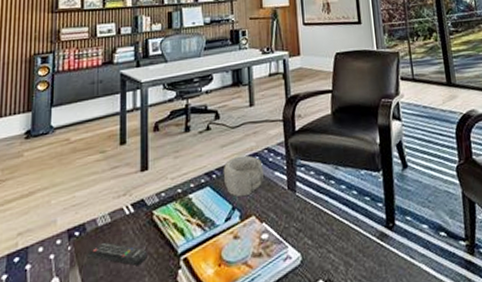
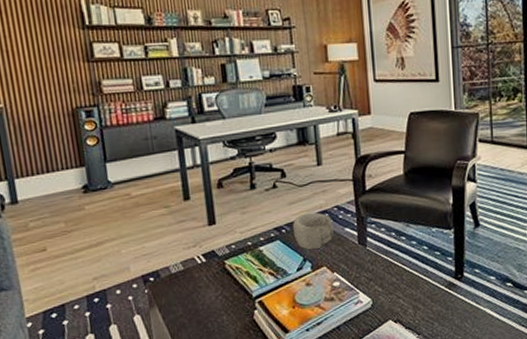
remote control: present [88,242,147,266] -> none [165,286,223,307]

